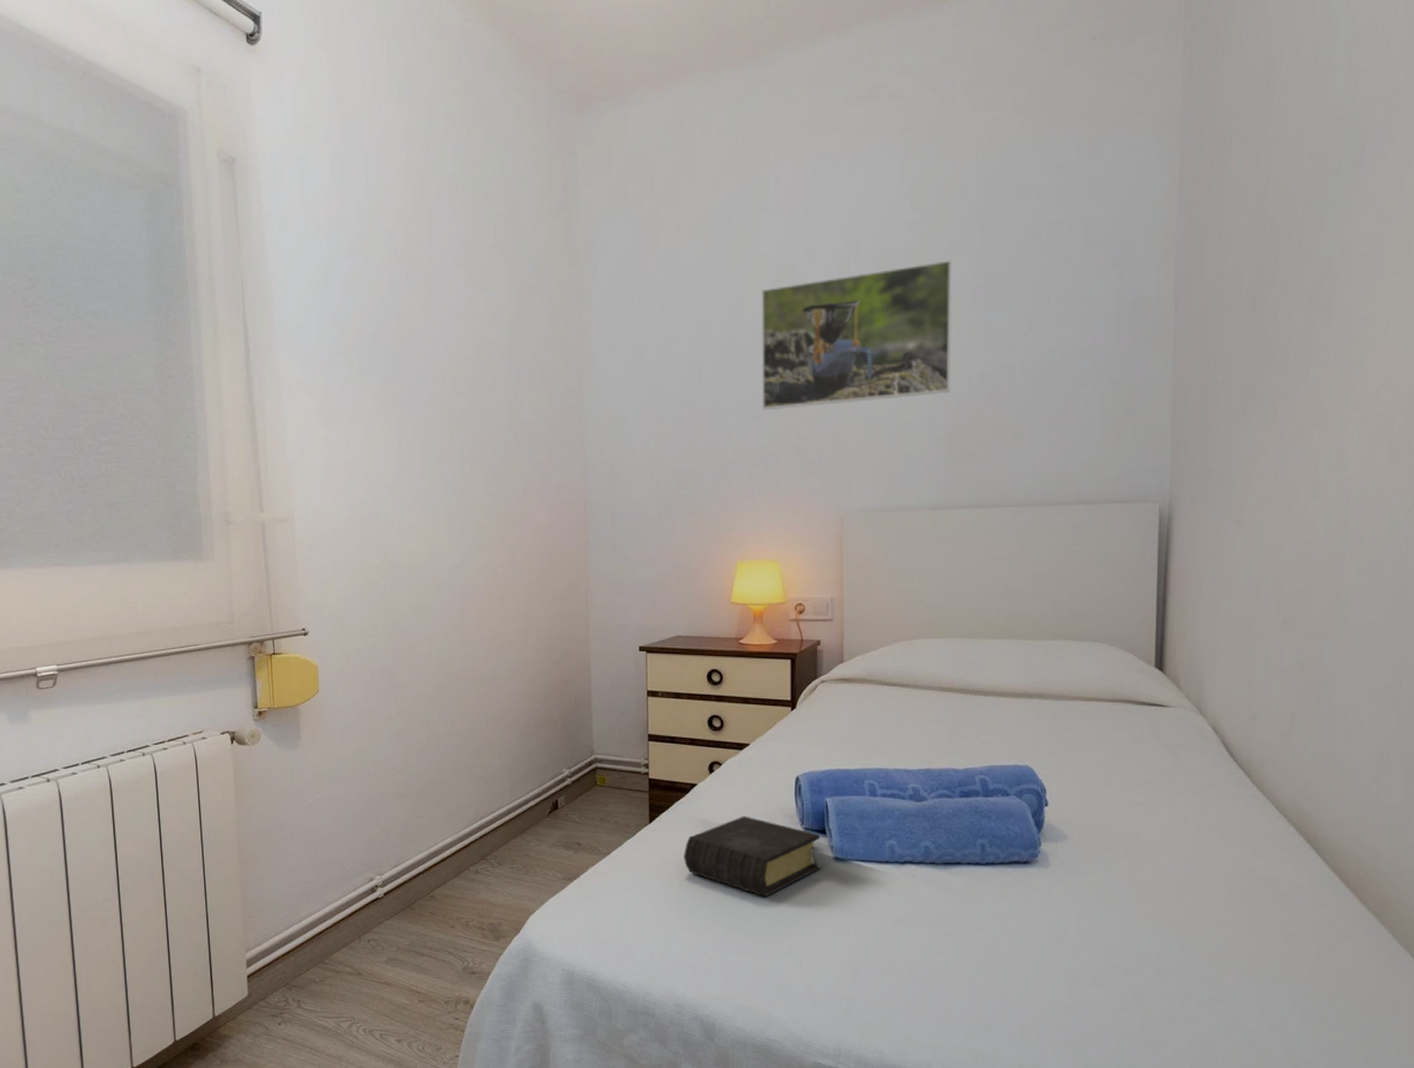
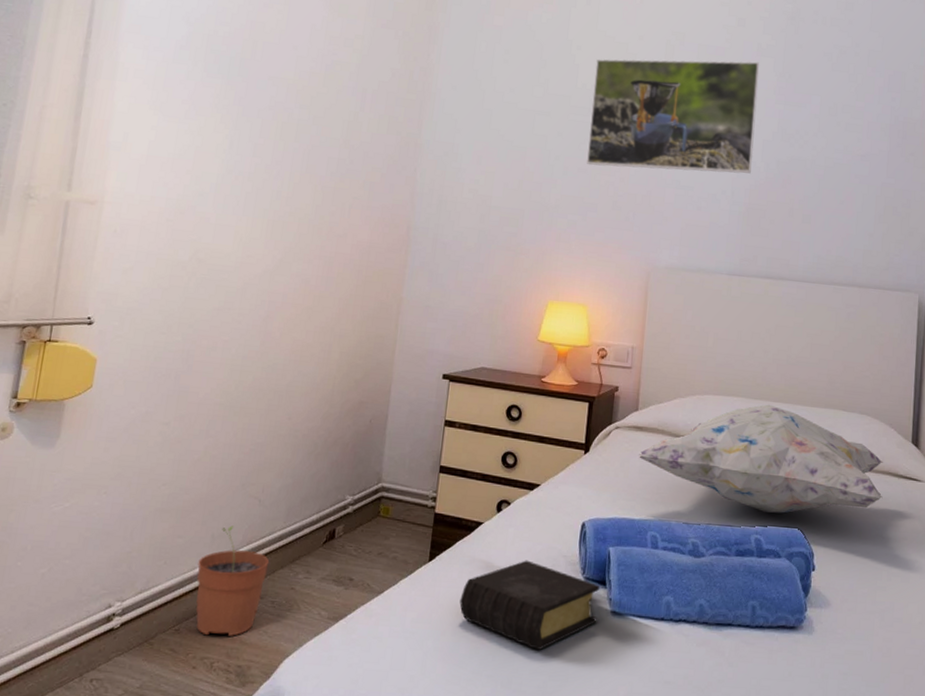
plant pot: none [440,804,503,900] -> present [196,525,270,636]
decorative pillow: none [849,642,1123,753] -> present [639,404,884,514]

